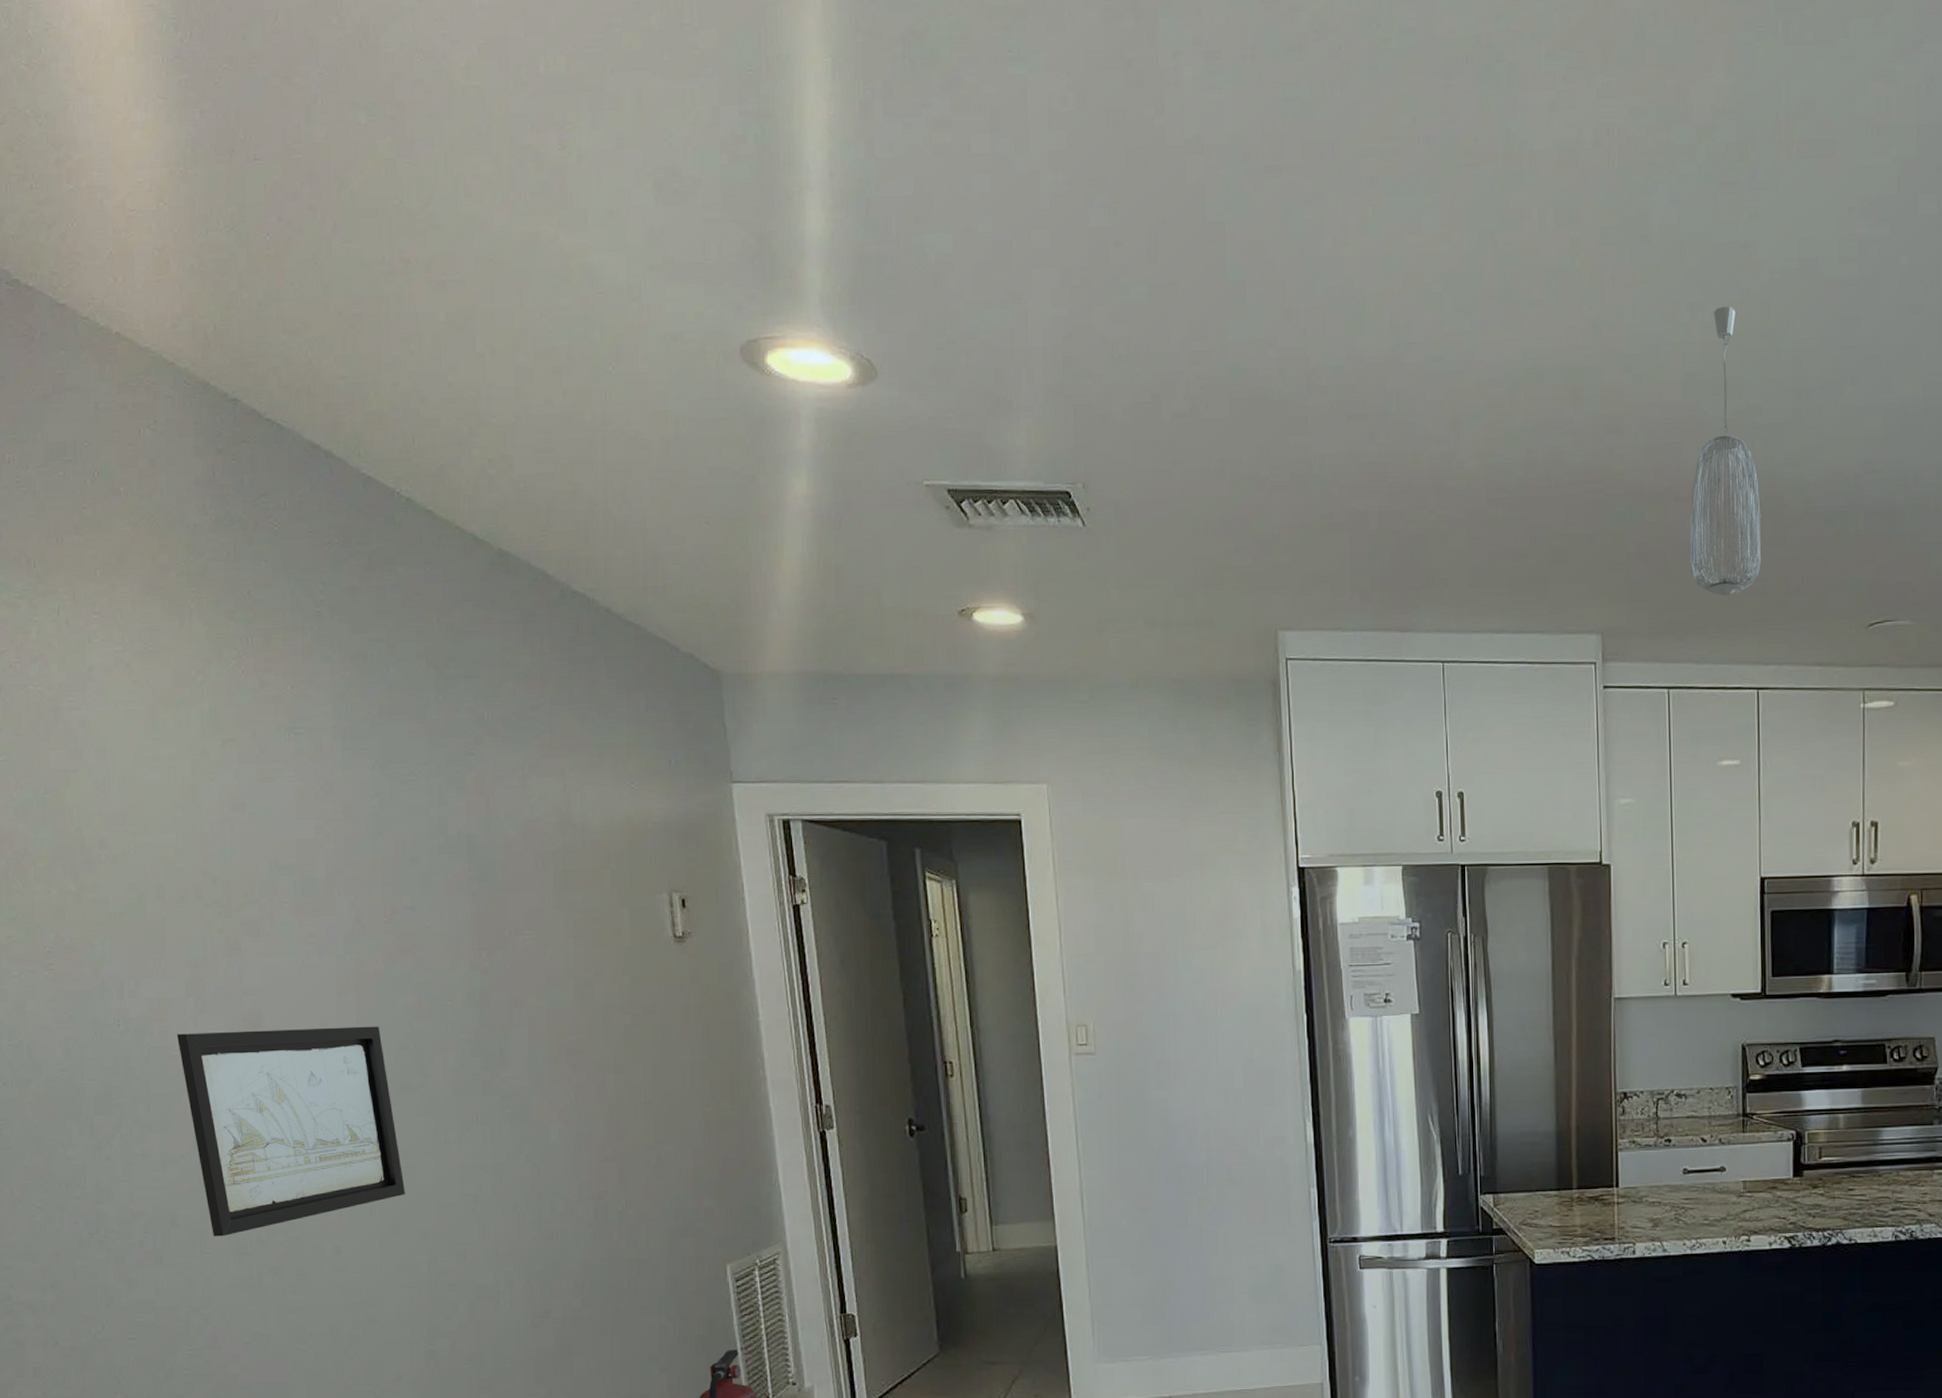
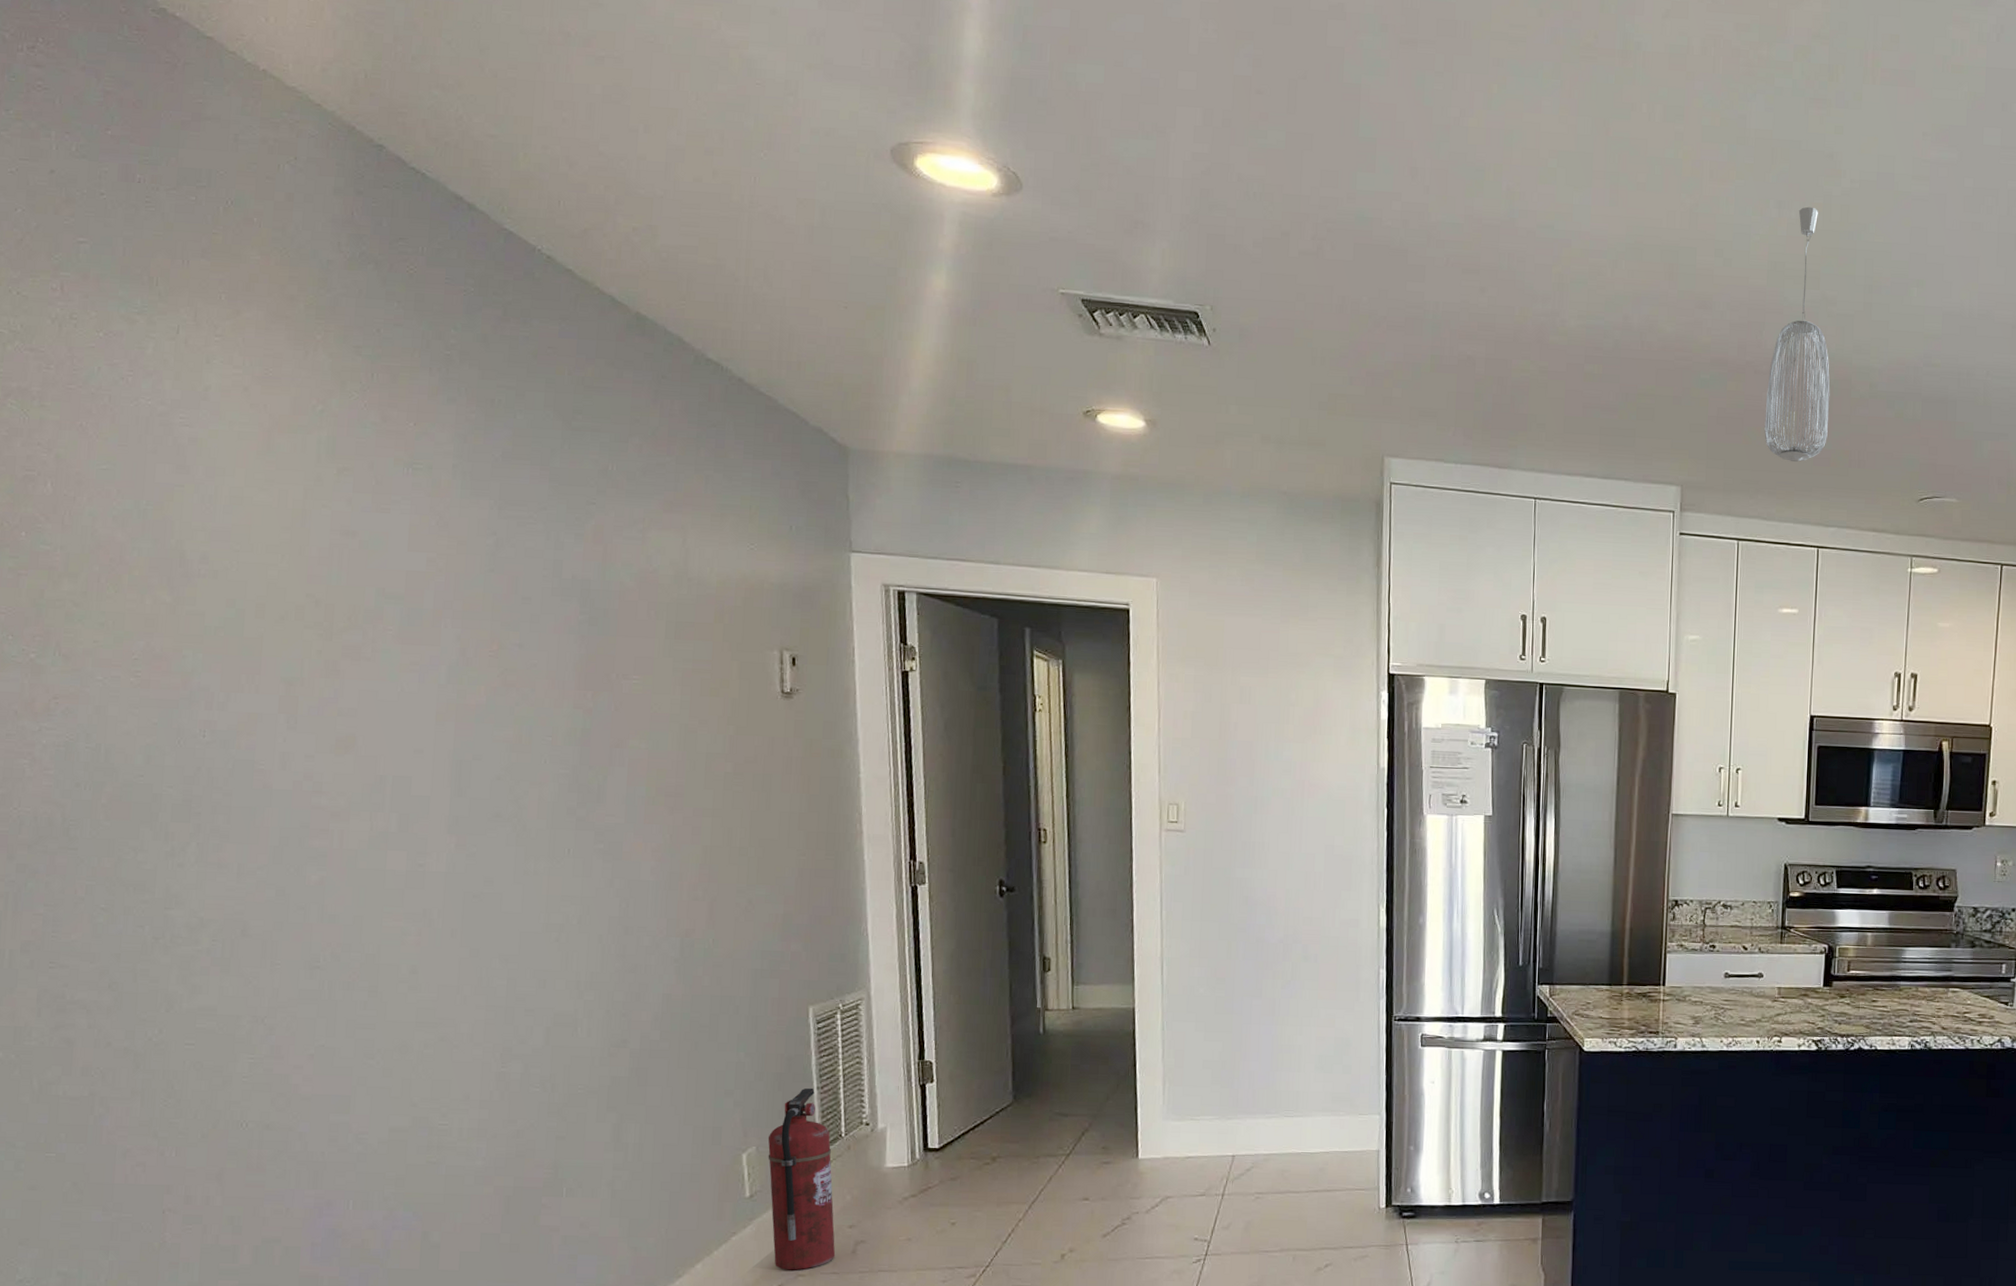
wall art: present [176,1026,406,1237] -> none [264,748,490,950]

